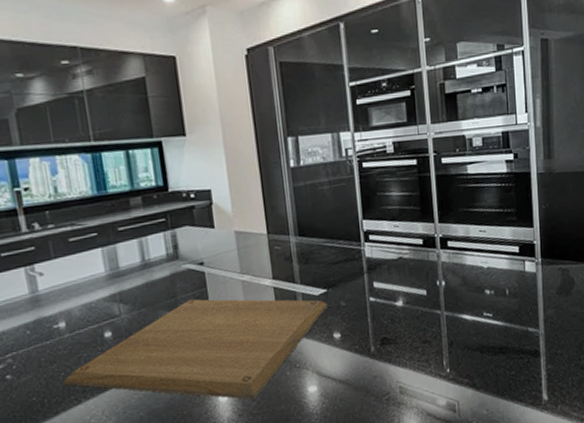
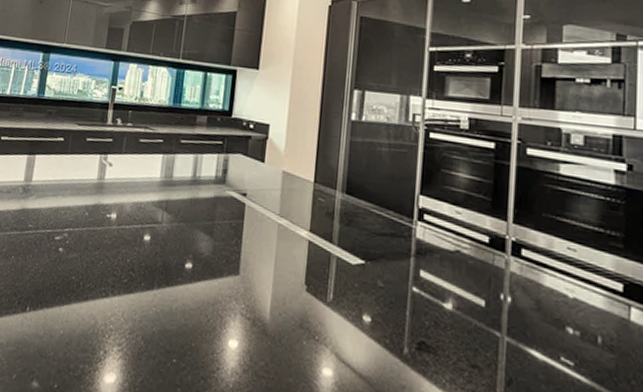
chopping board: present [64,299,328,400] -> none [100,227,363,359]

